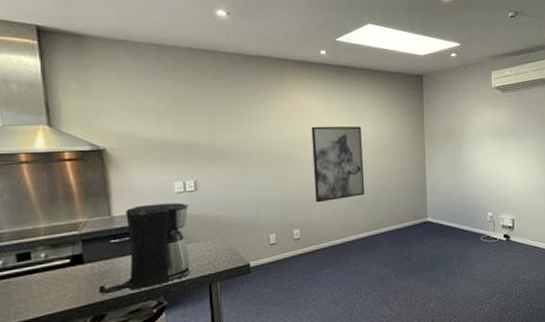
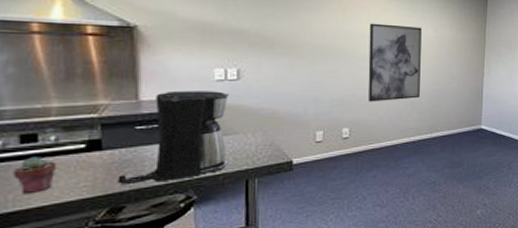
potted succulent: none [13,273,48,306] -> present [13,157,57,193]

